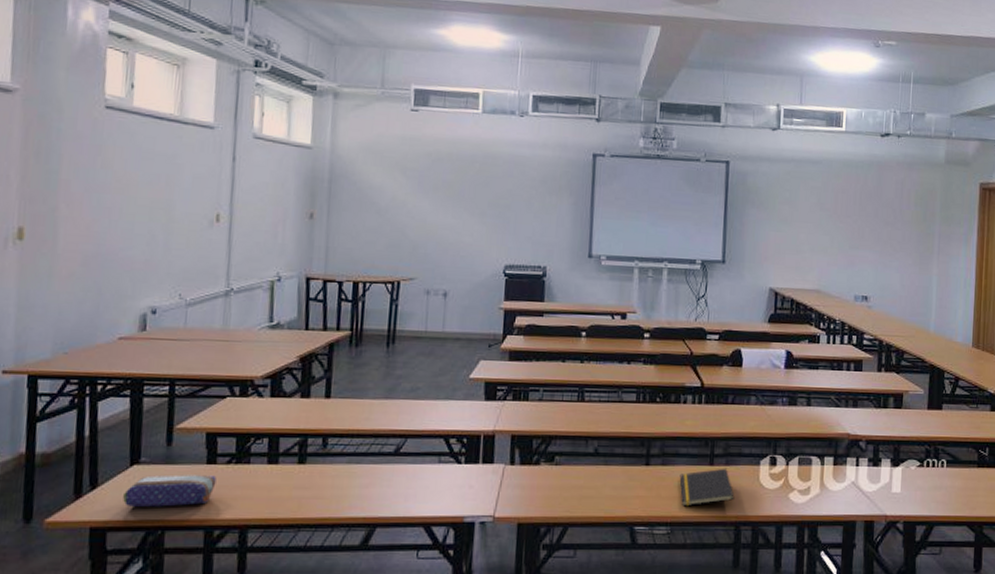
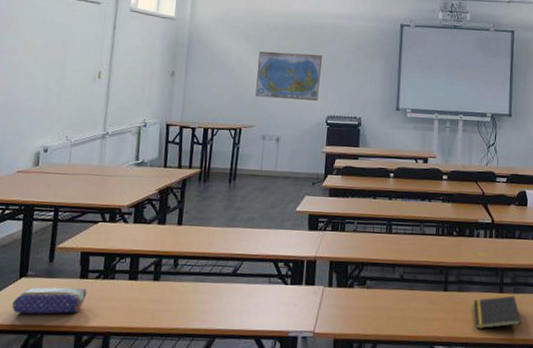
world map: none [416,187,497,248] -> present [255,51,322,101]

